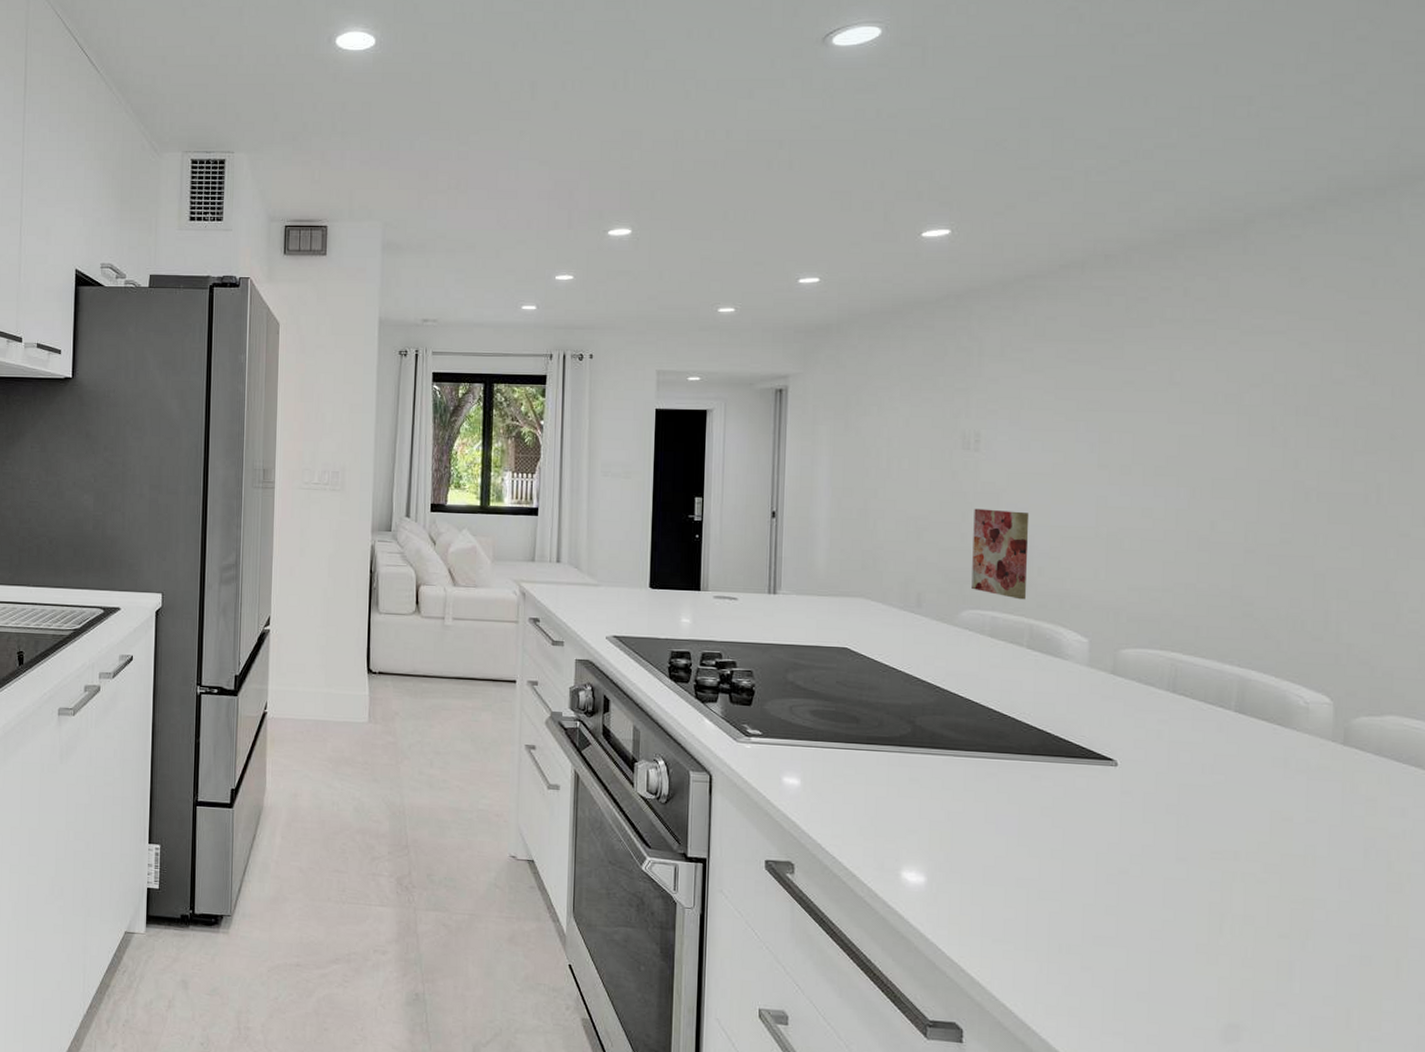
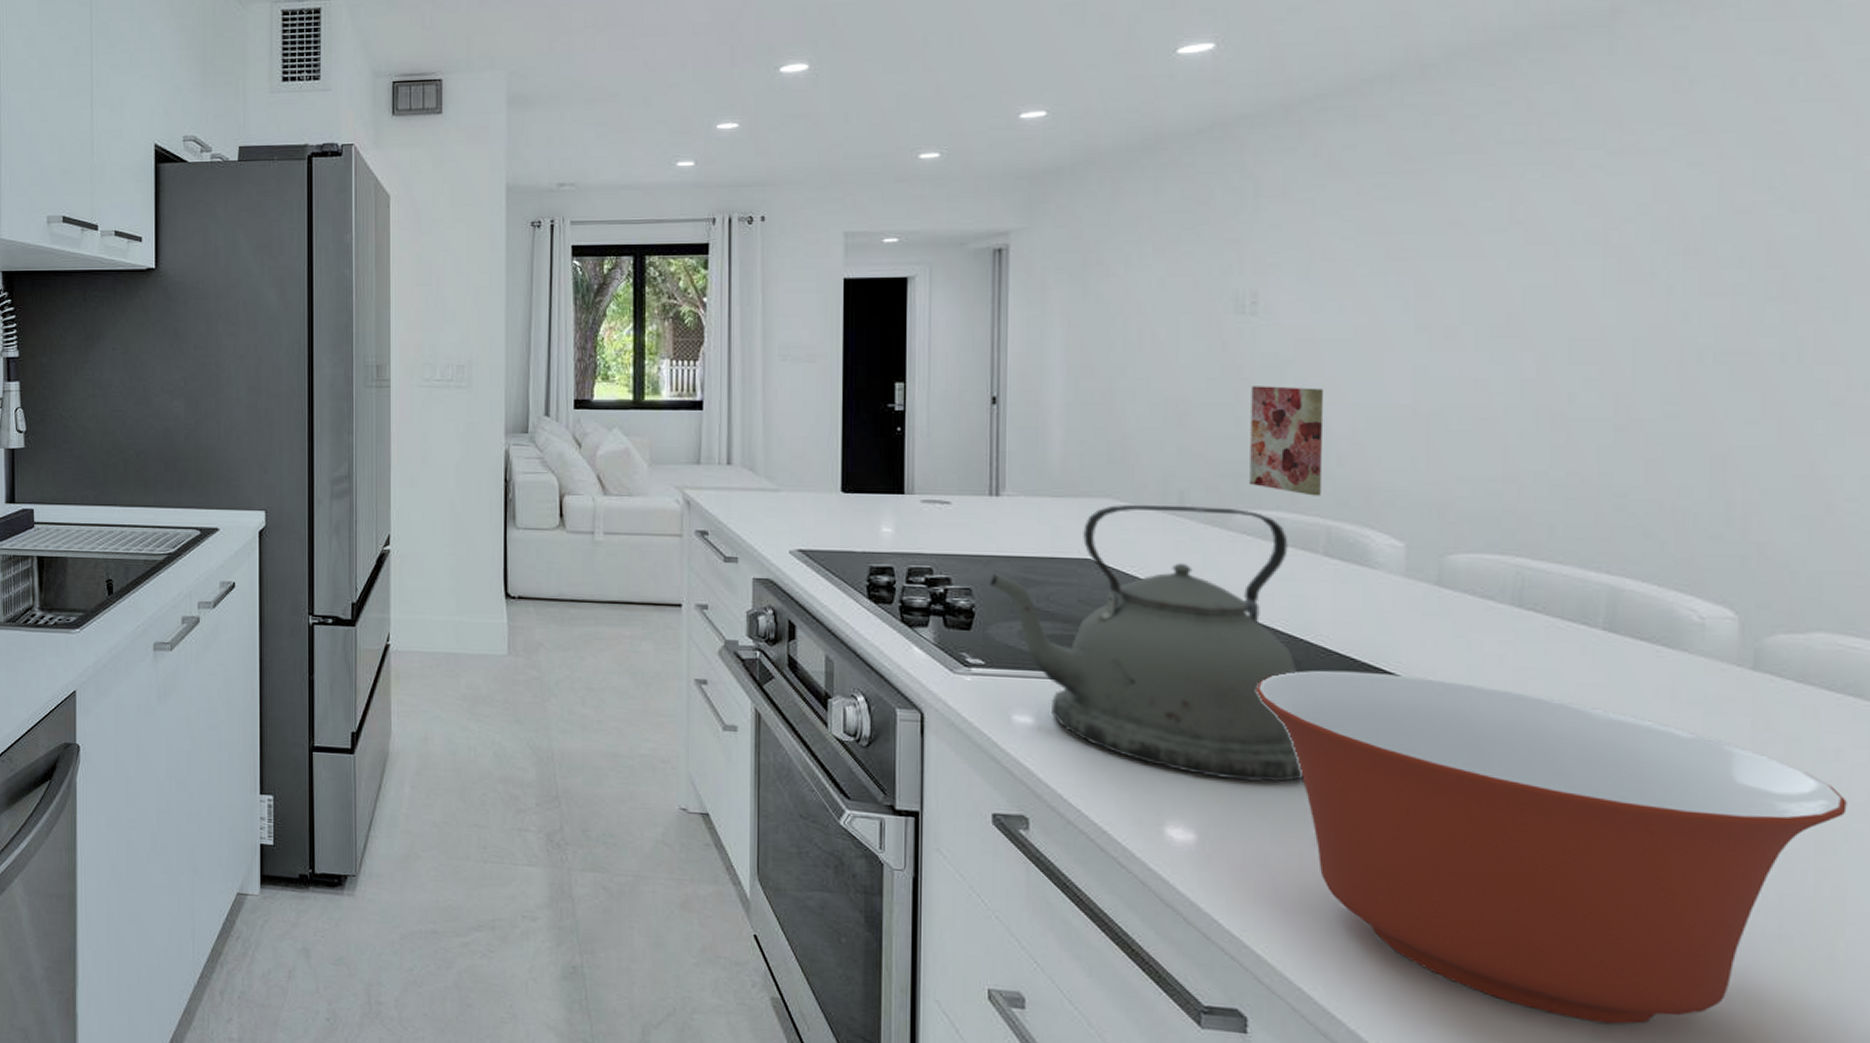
kettle: none [767,603,1009,834] -> present [989,505,1304,783]
mixing bowl: none [974,742,1410,1031] -> present [1256,670,1847,1025]

